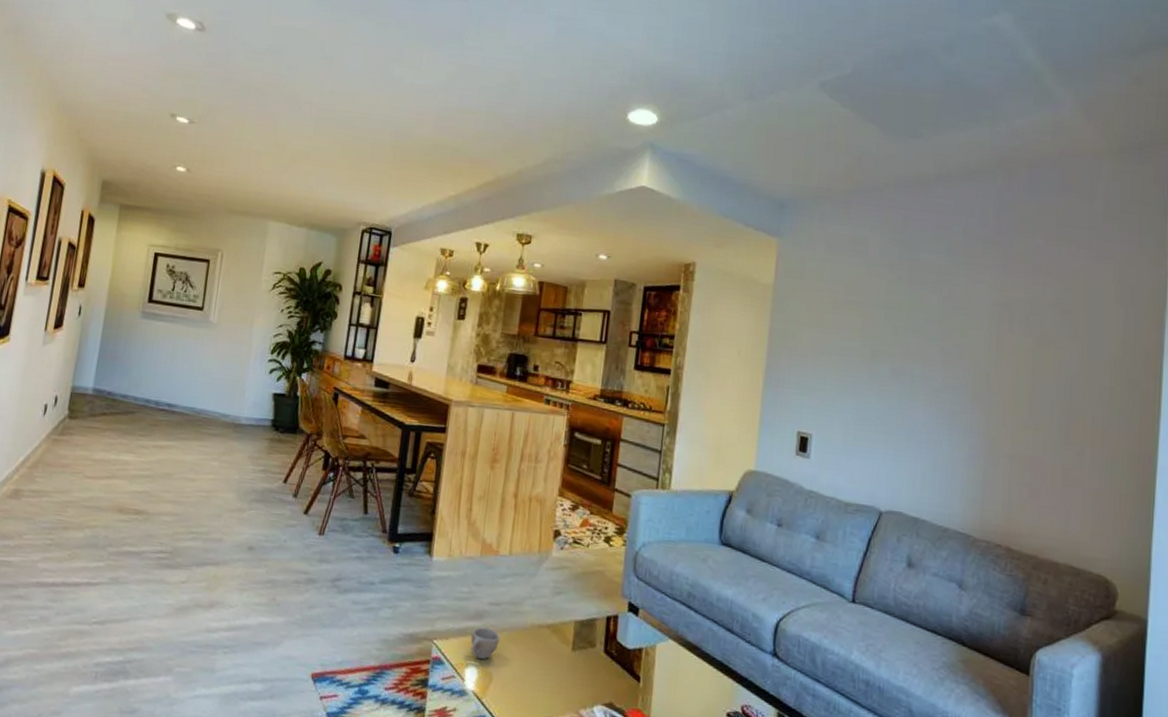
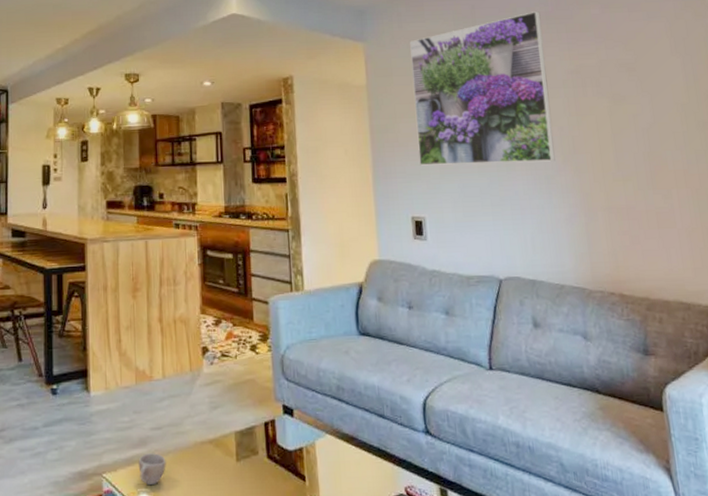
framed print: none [816,232,978,397] -> present [410,11,556,166]

